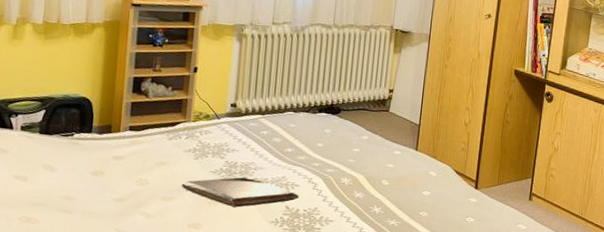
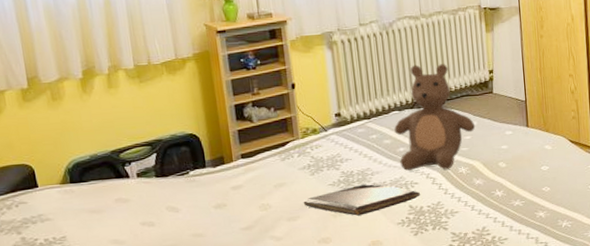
teddy bear: none [285,71,366,177] -> present [394,64,476,171]

